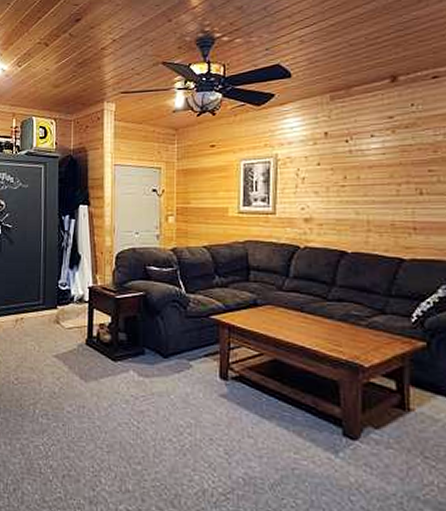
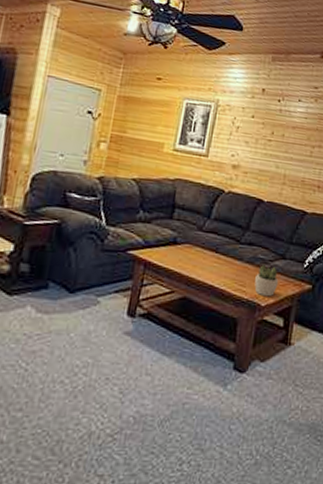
succulent plant: none [352,322,382,357] -> present [254,265,279,297]

